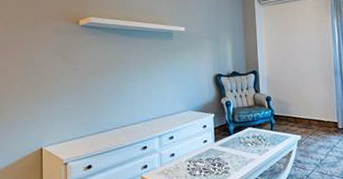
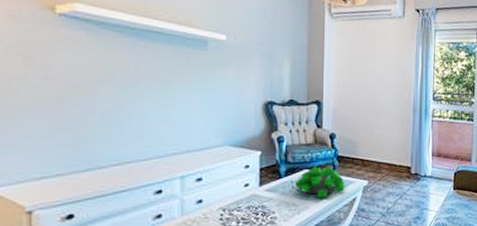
plant: none [242,124,282,151] -> present [295,166,345,198]

